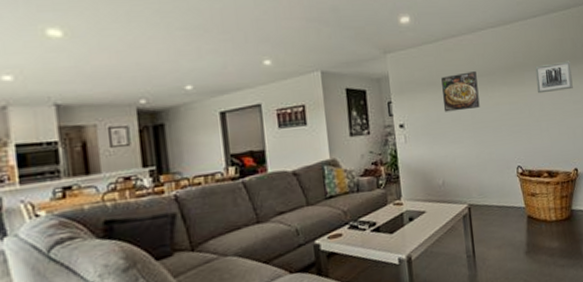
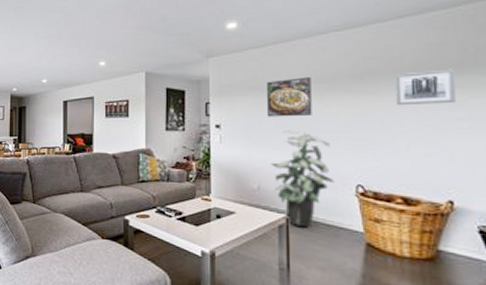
indoor plant: none [451,122,502,213] -> present [271,130,335,228]

